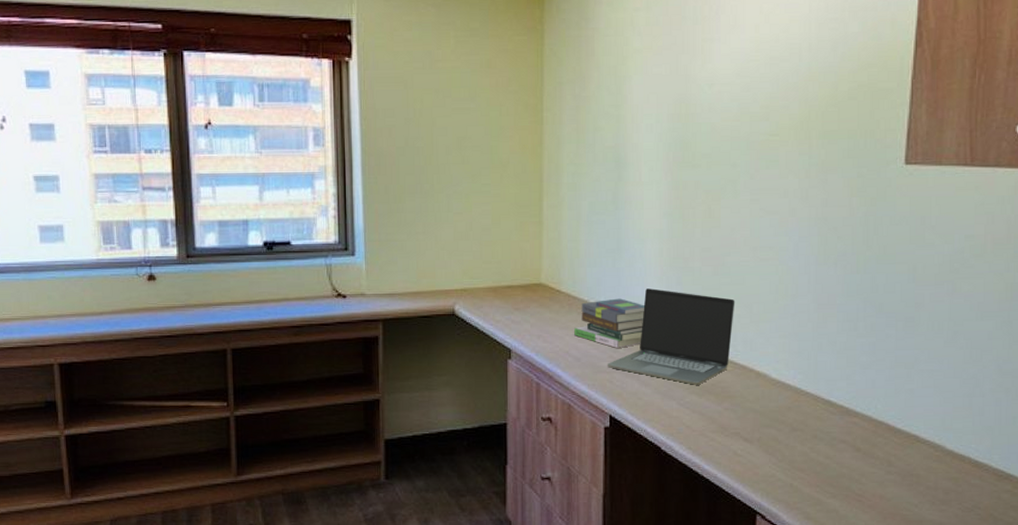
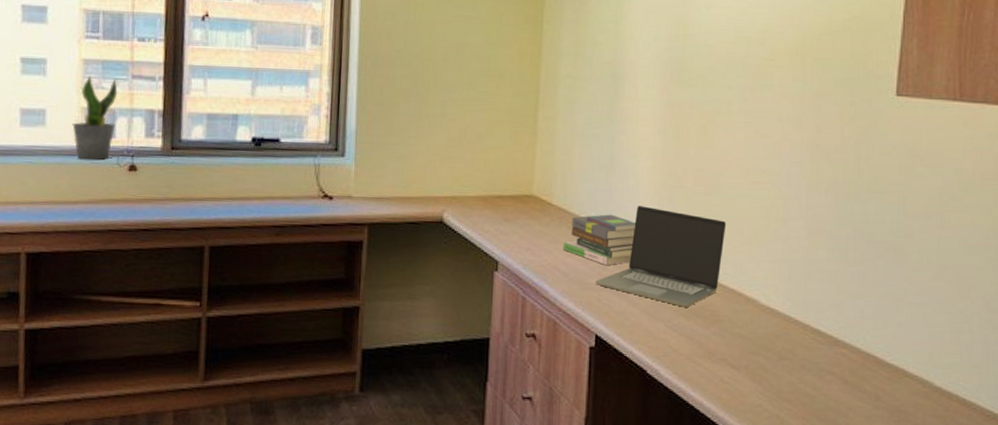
potted plant: none [90,189,131,273] -> present [72,75,118,162]

